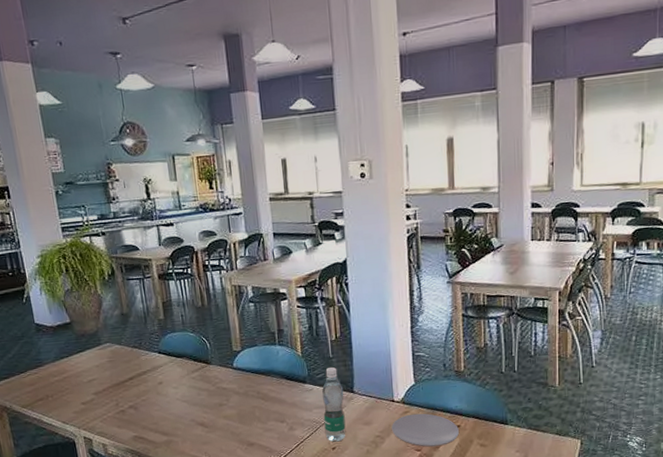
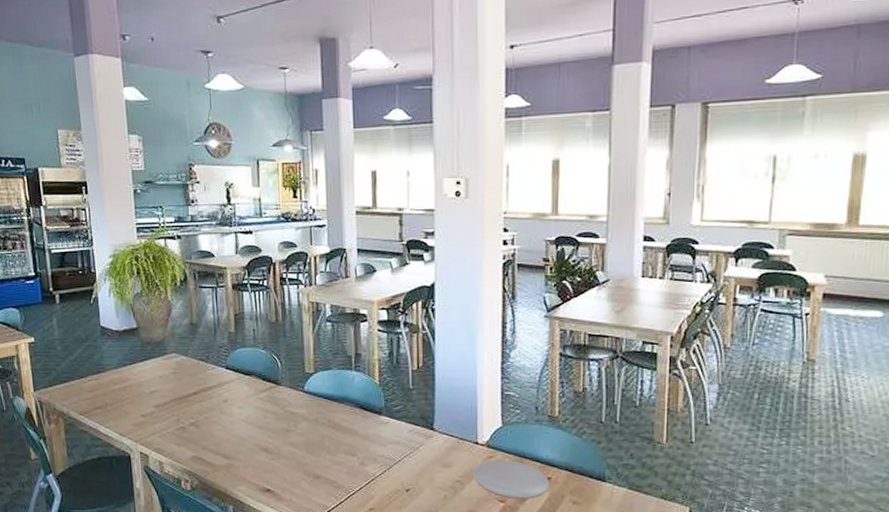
bottle: present [322,366,346,442] -> none [398,399,423,483]

